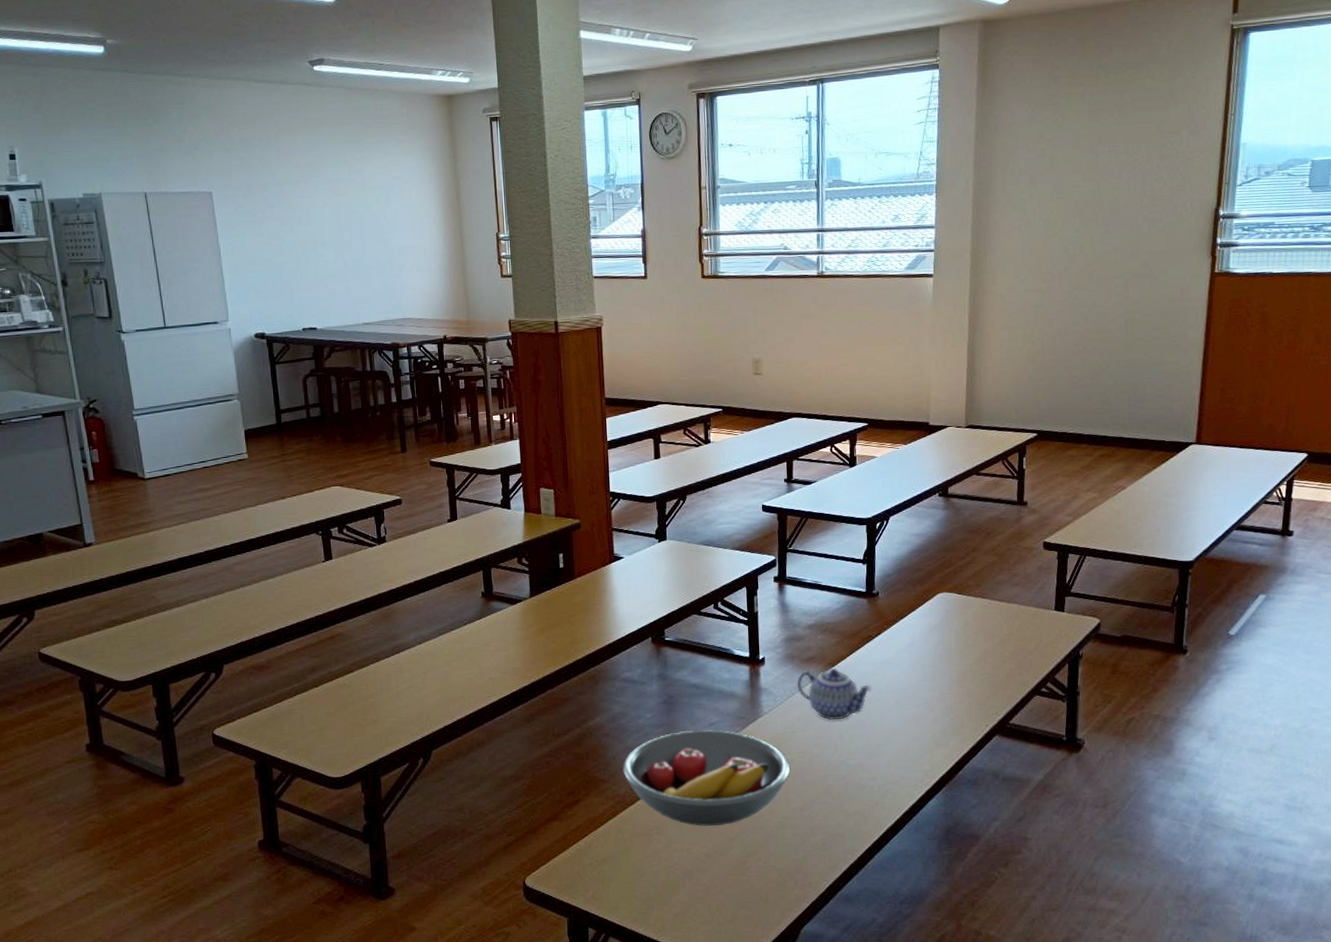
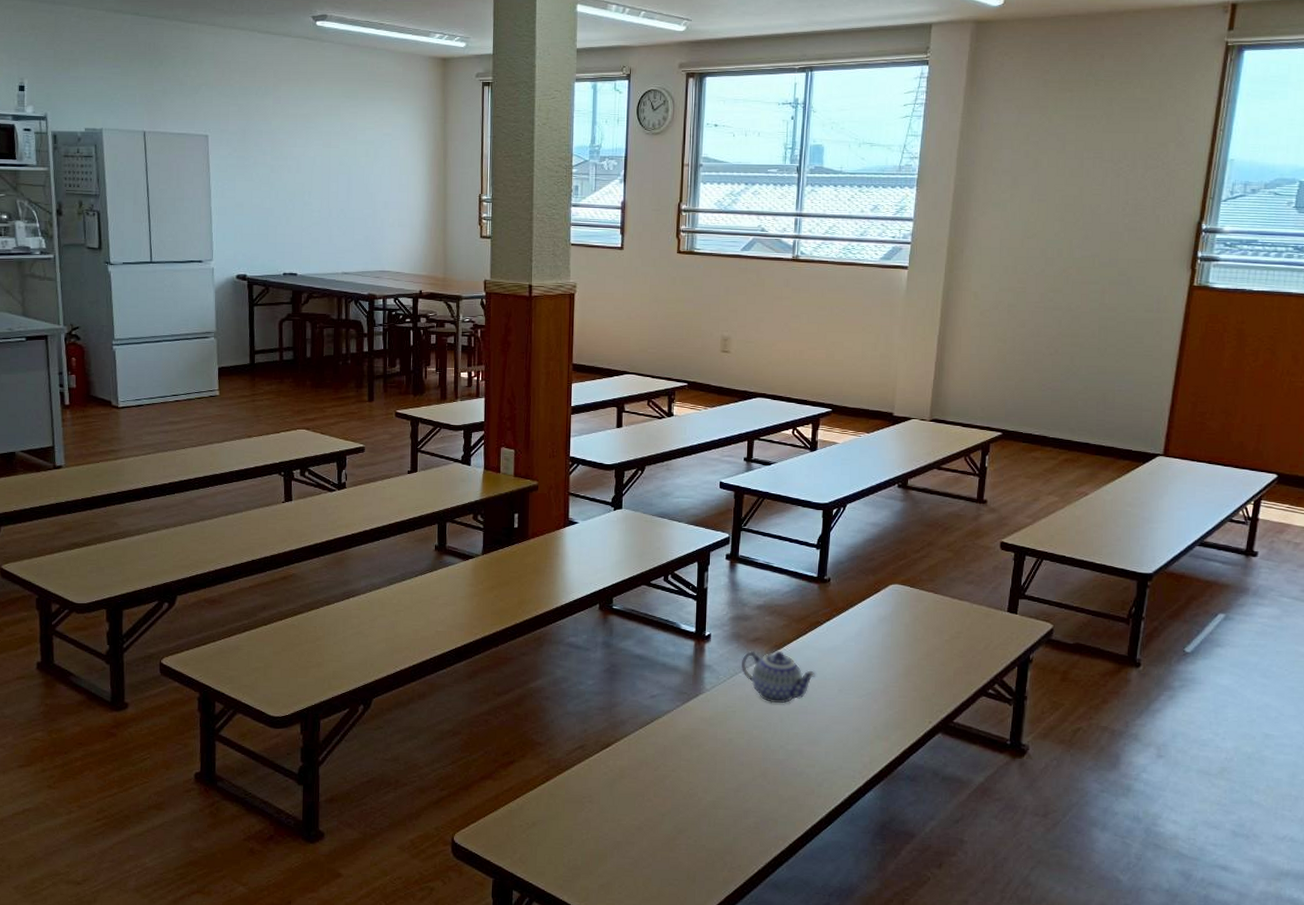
fruit bowl: present [622,730,791,827] -> none [560,700,728,800]

